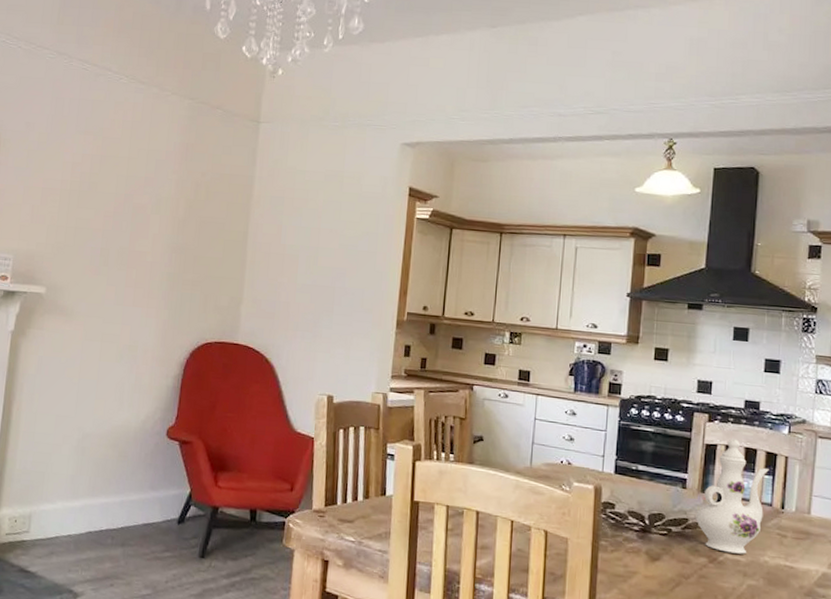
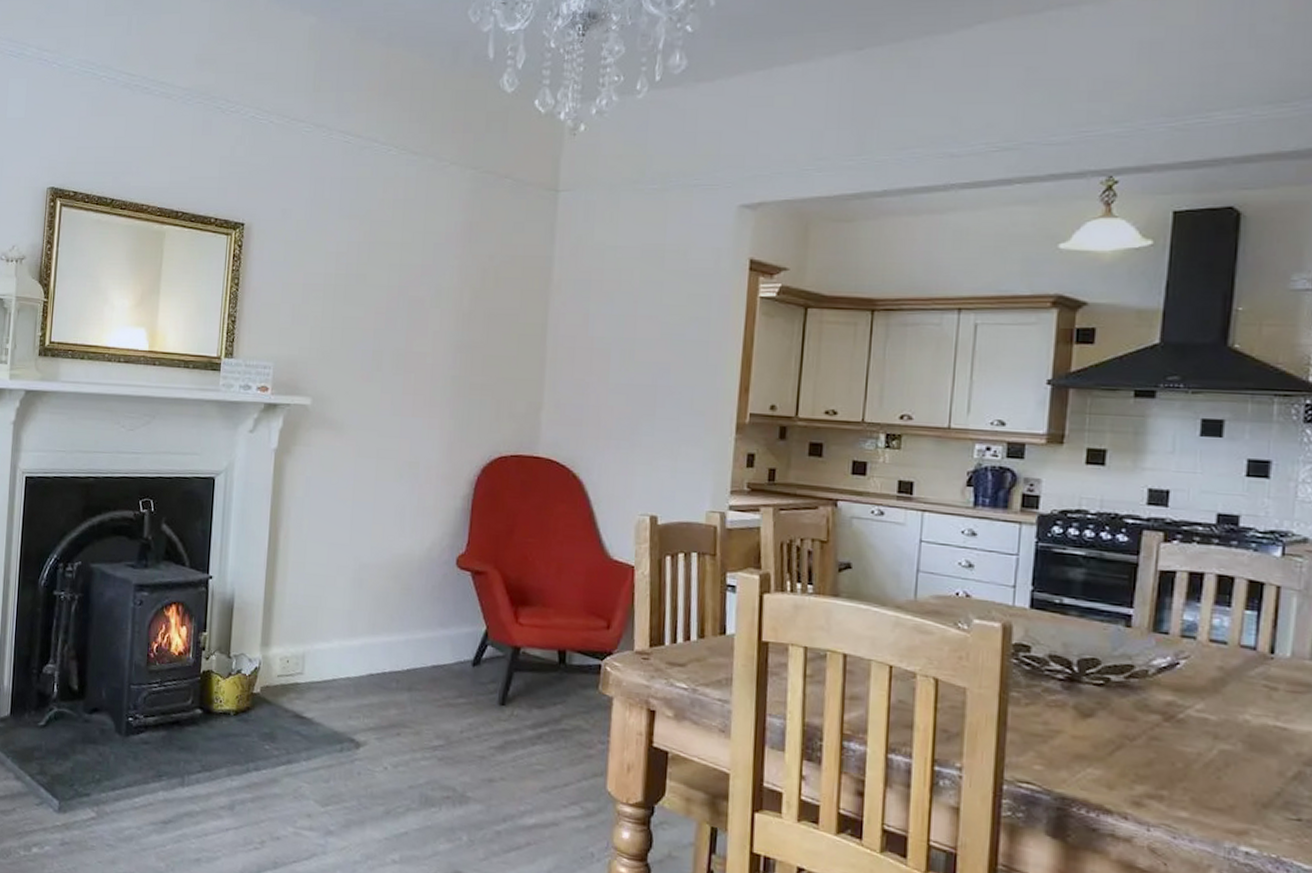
ewer: present [696,439,769,554] -> none [1145,563,1252,711]

